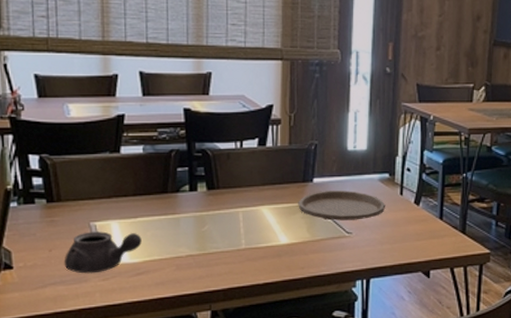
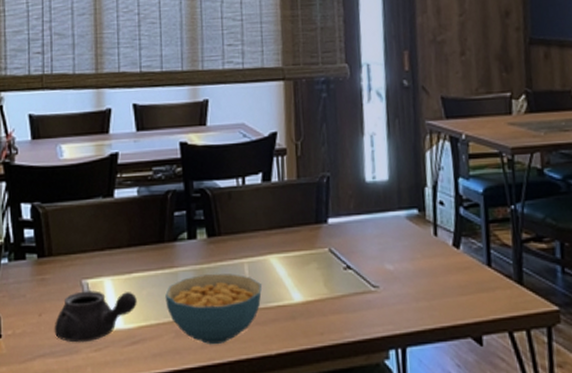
cereal bowl: none [168,219,253,276] -> present [165,273,262,345]
plate: present [298,191,386,221] -> none [311,232,418,271]

